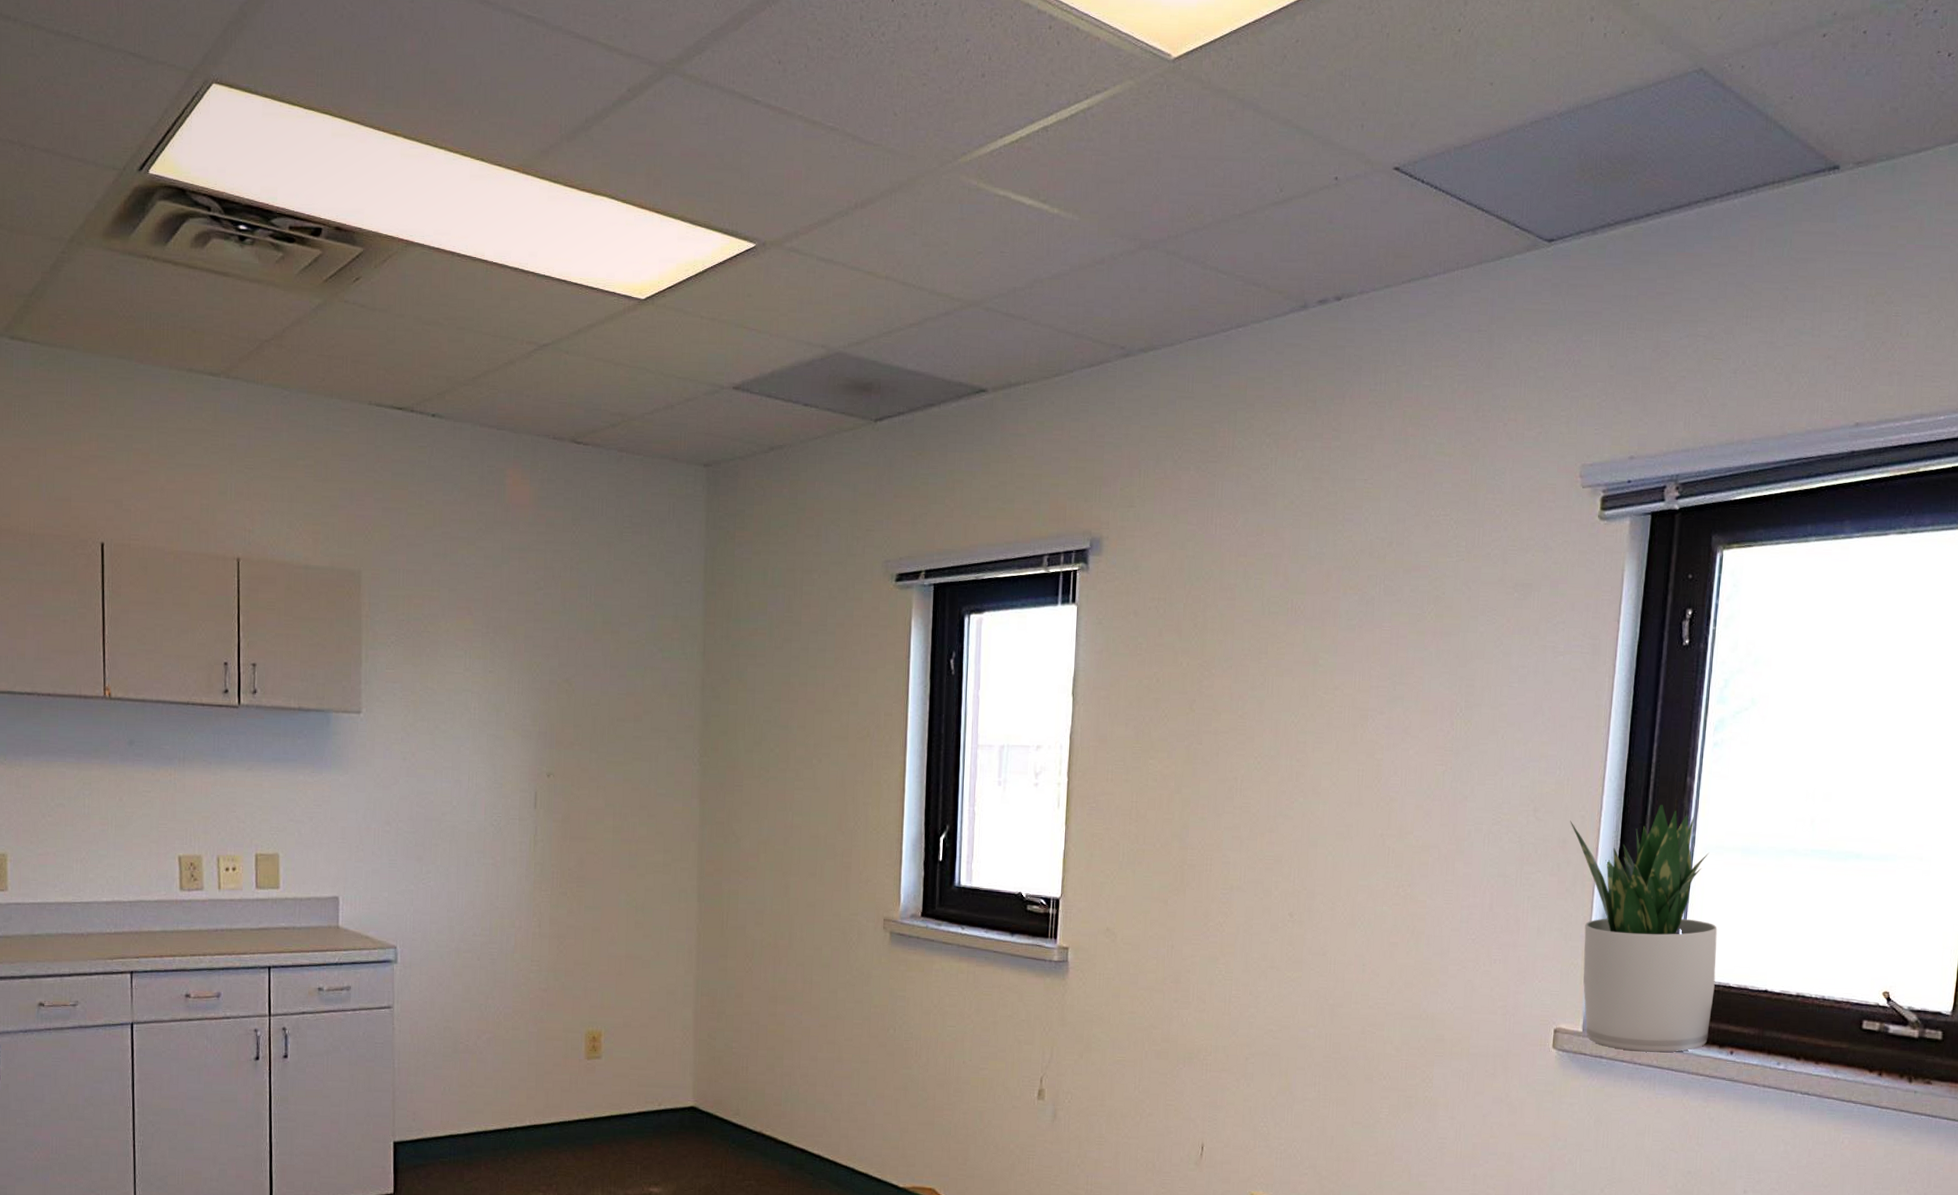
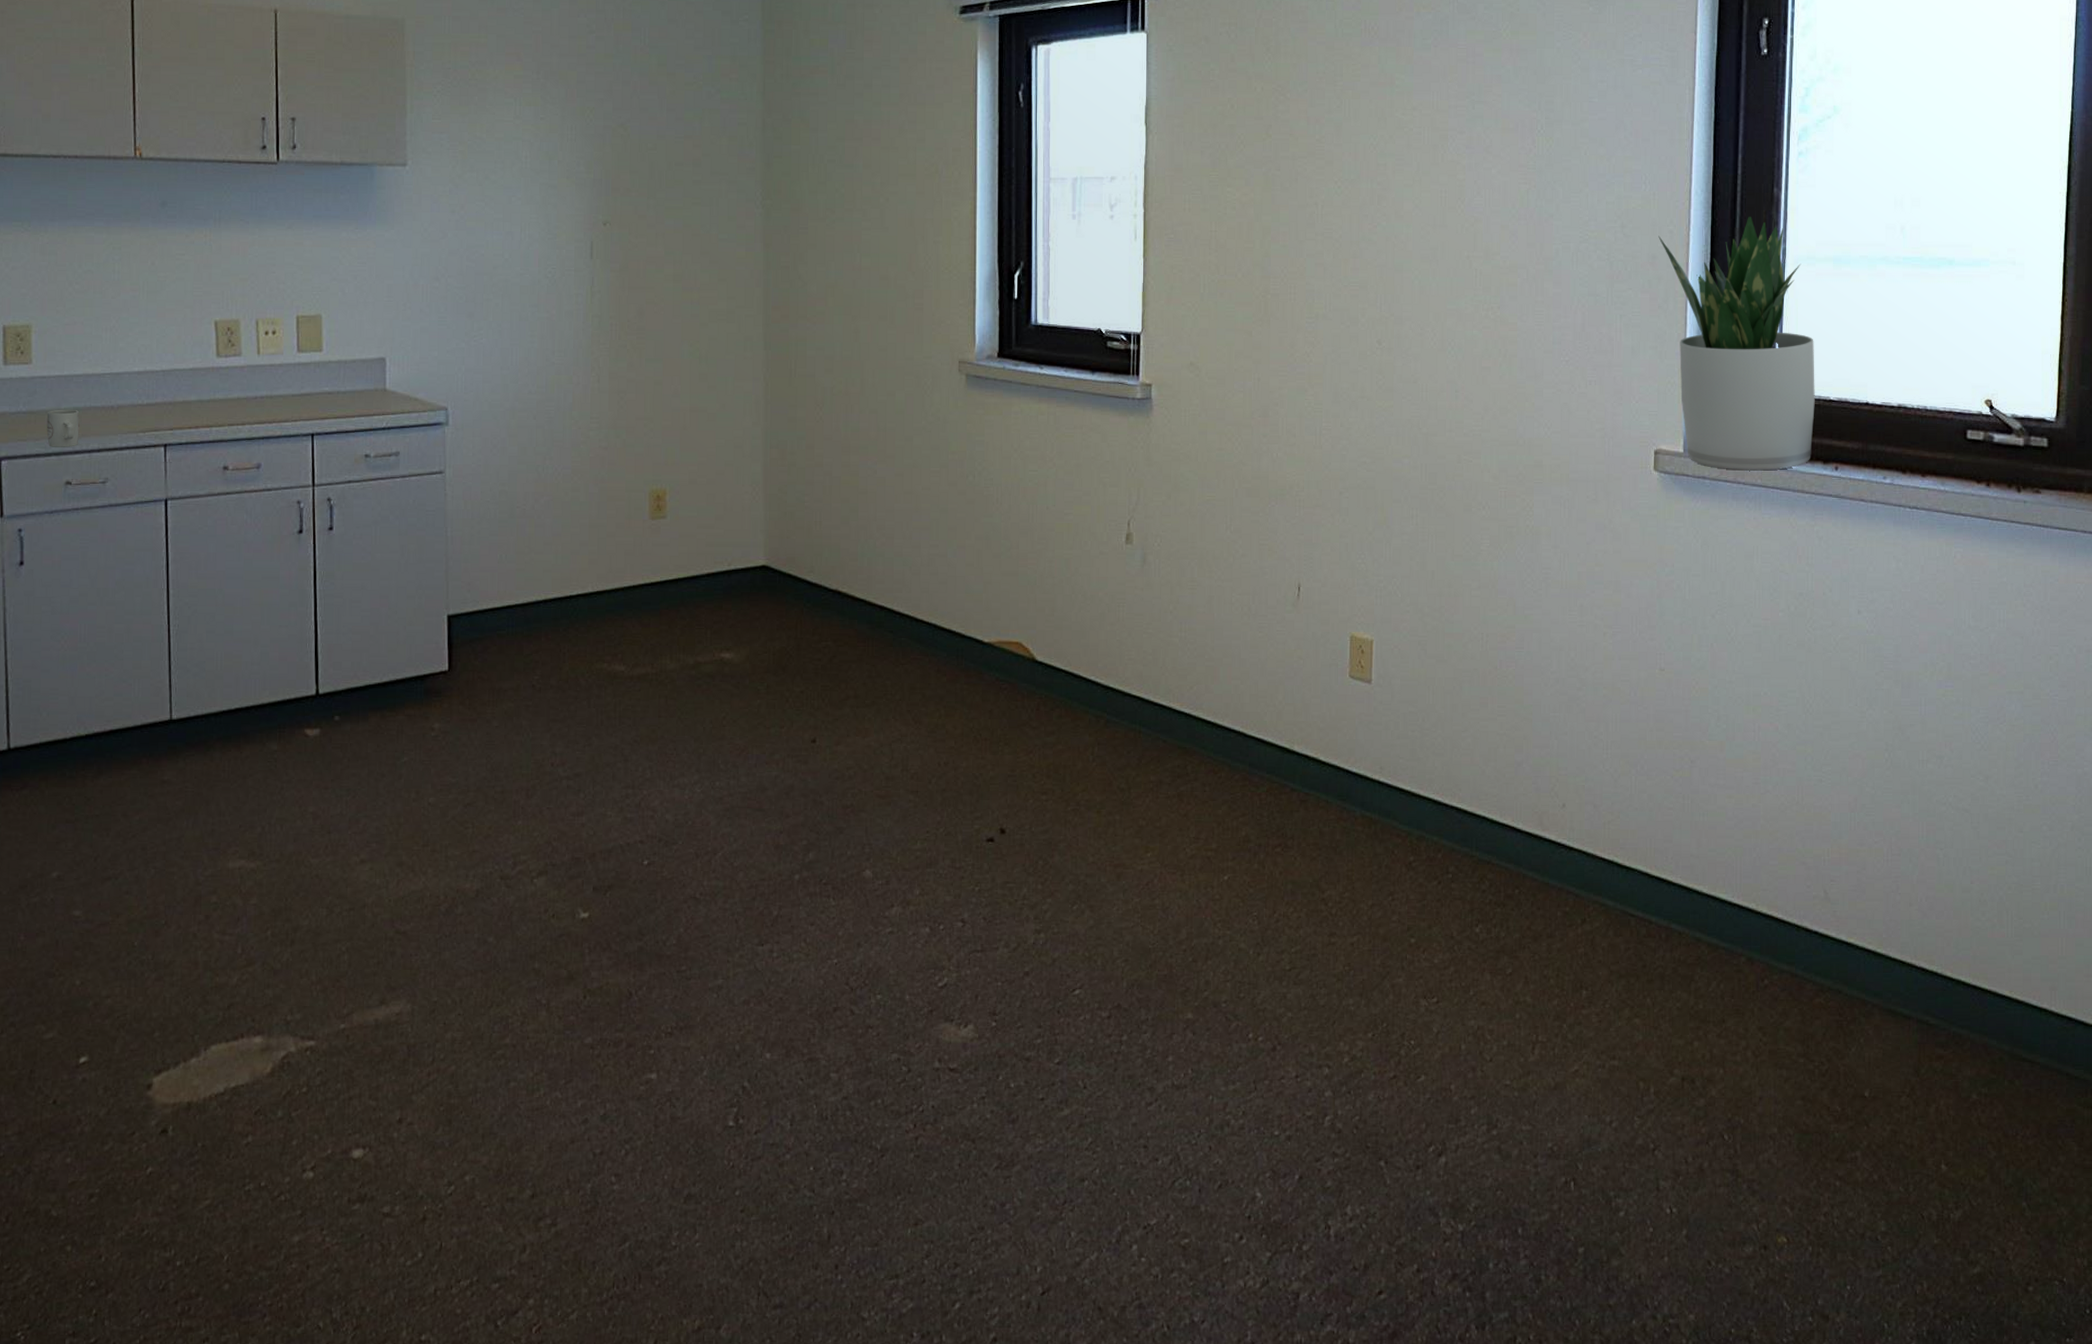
mug: none [21,934,53,972] -> present [46,409,81,448]

